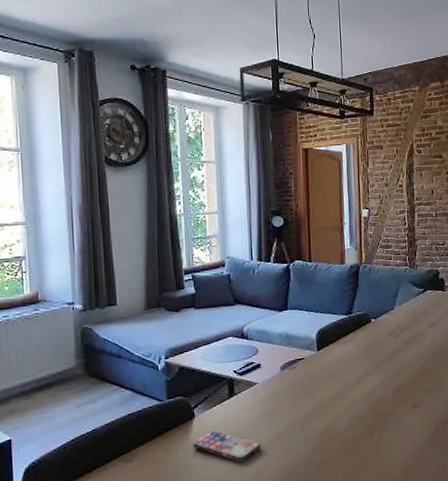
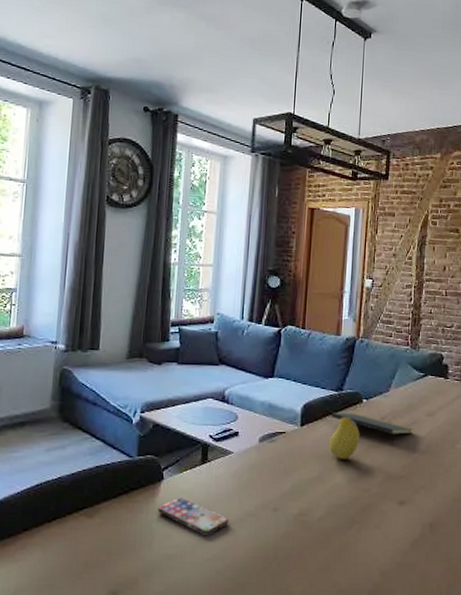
notepad: none [344,332,419,356] -> present [331,412,413,444]
fruit: none [344,337,372,376] -> present [328,417,360,460]

